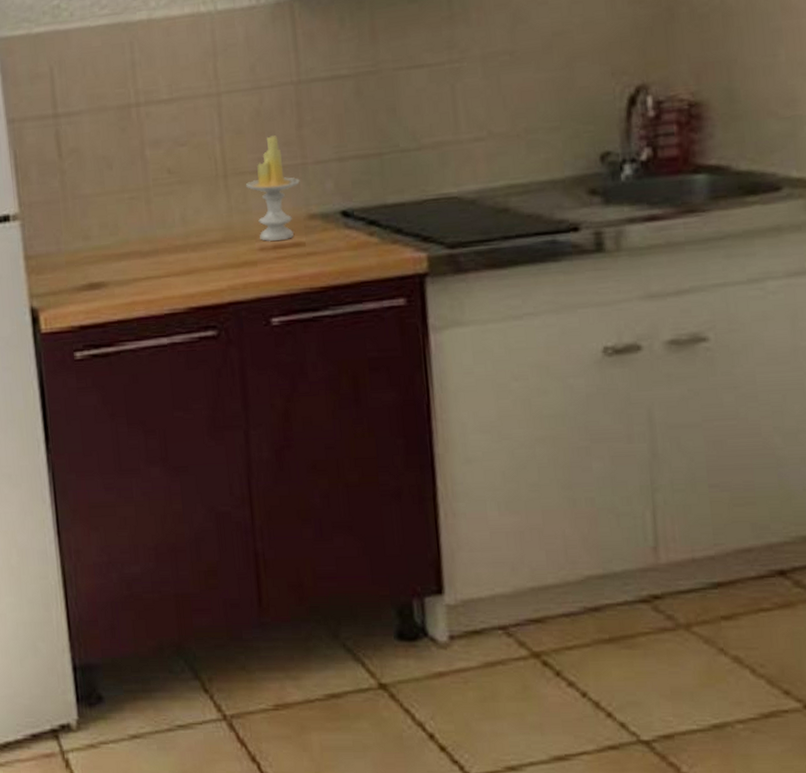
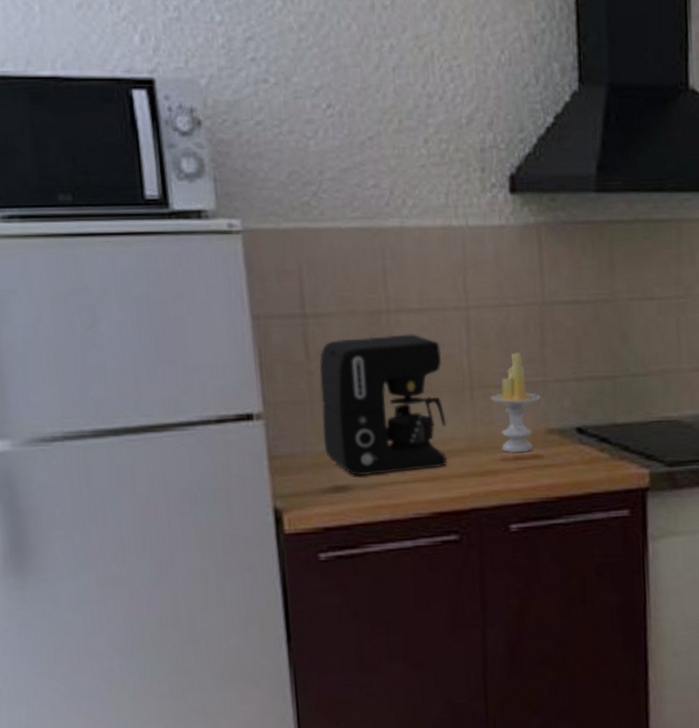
coffee maker: none [72,125,203,272] -> present [320,334,447,476]

